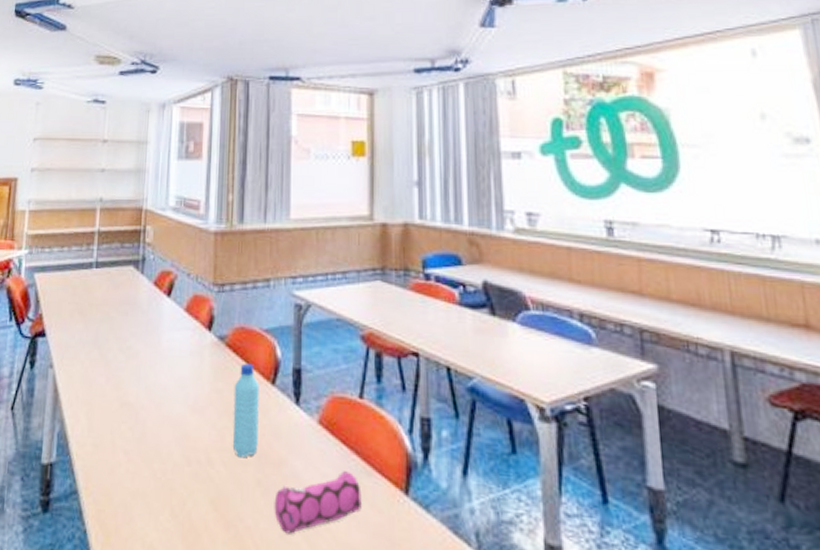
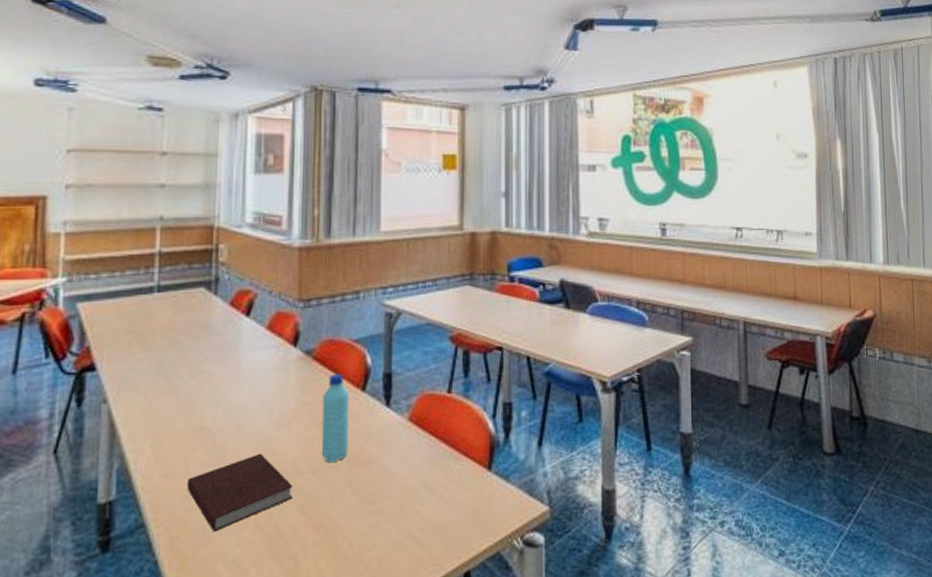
notebook: none [112,436,205,511] -> present [186,453,293,532]
pencil case: present [274,471,362,534] -> none [365,459,449,524]

